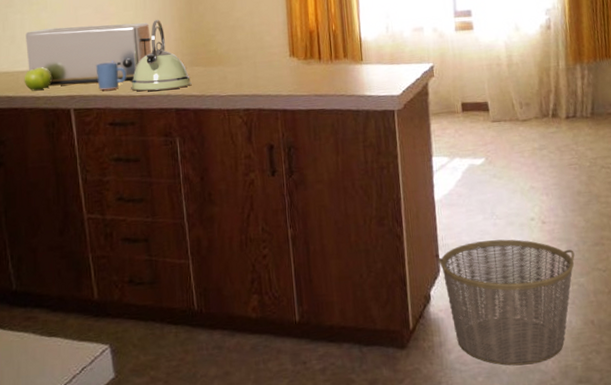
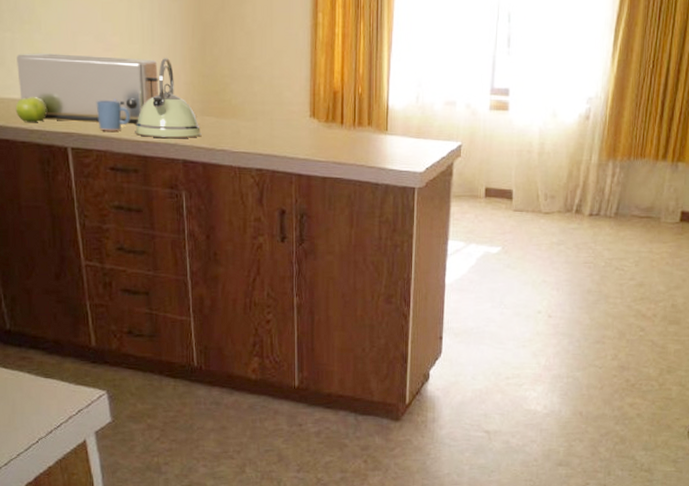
basket: present [437,239,575,366] -> none [440,328,575,446]

